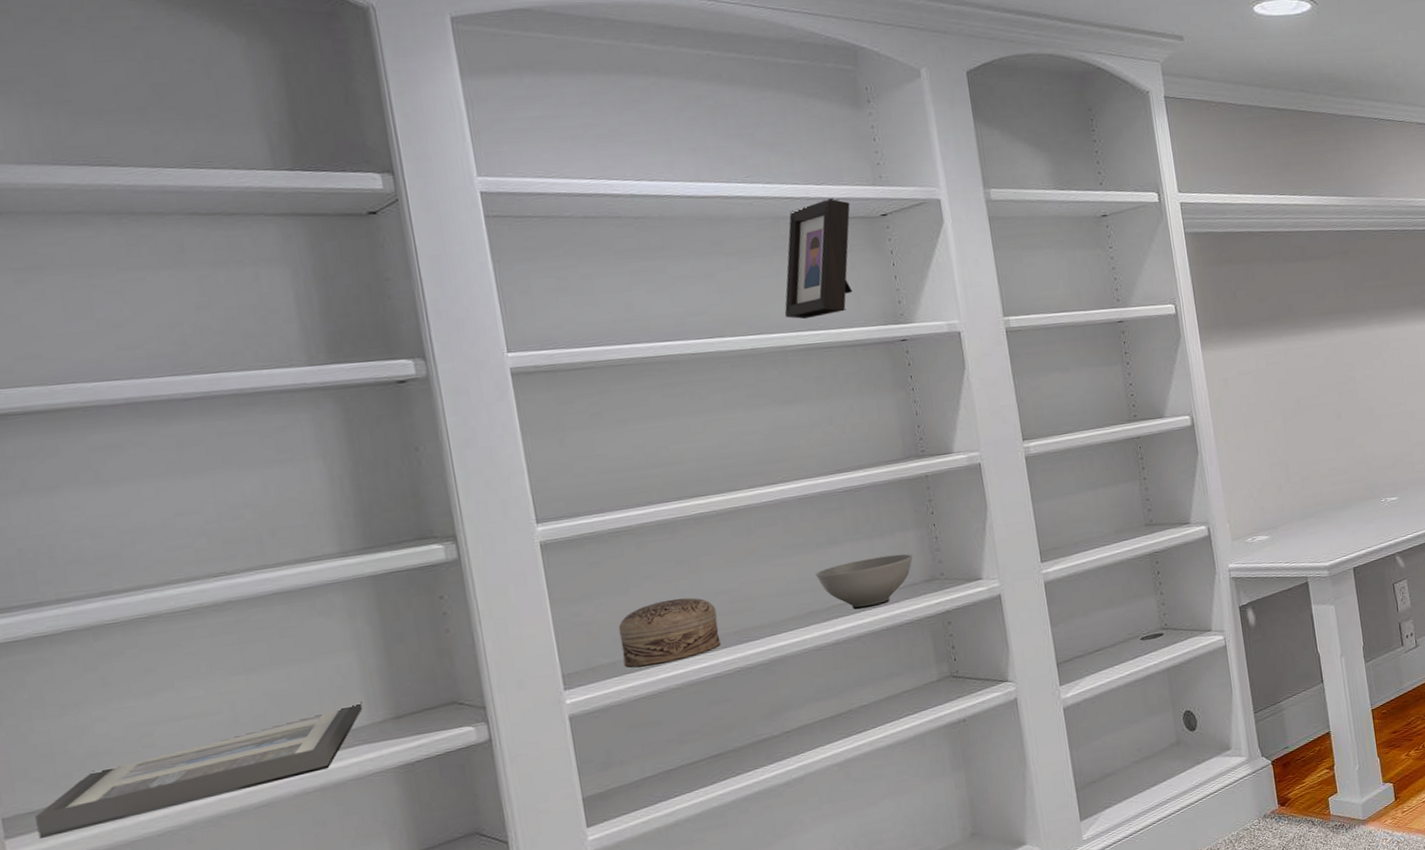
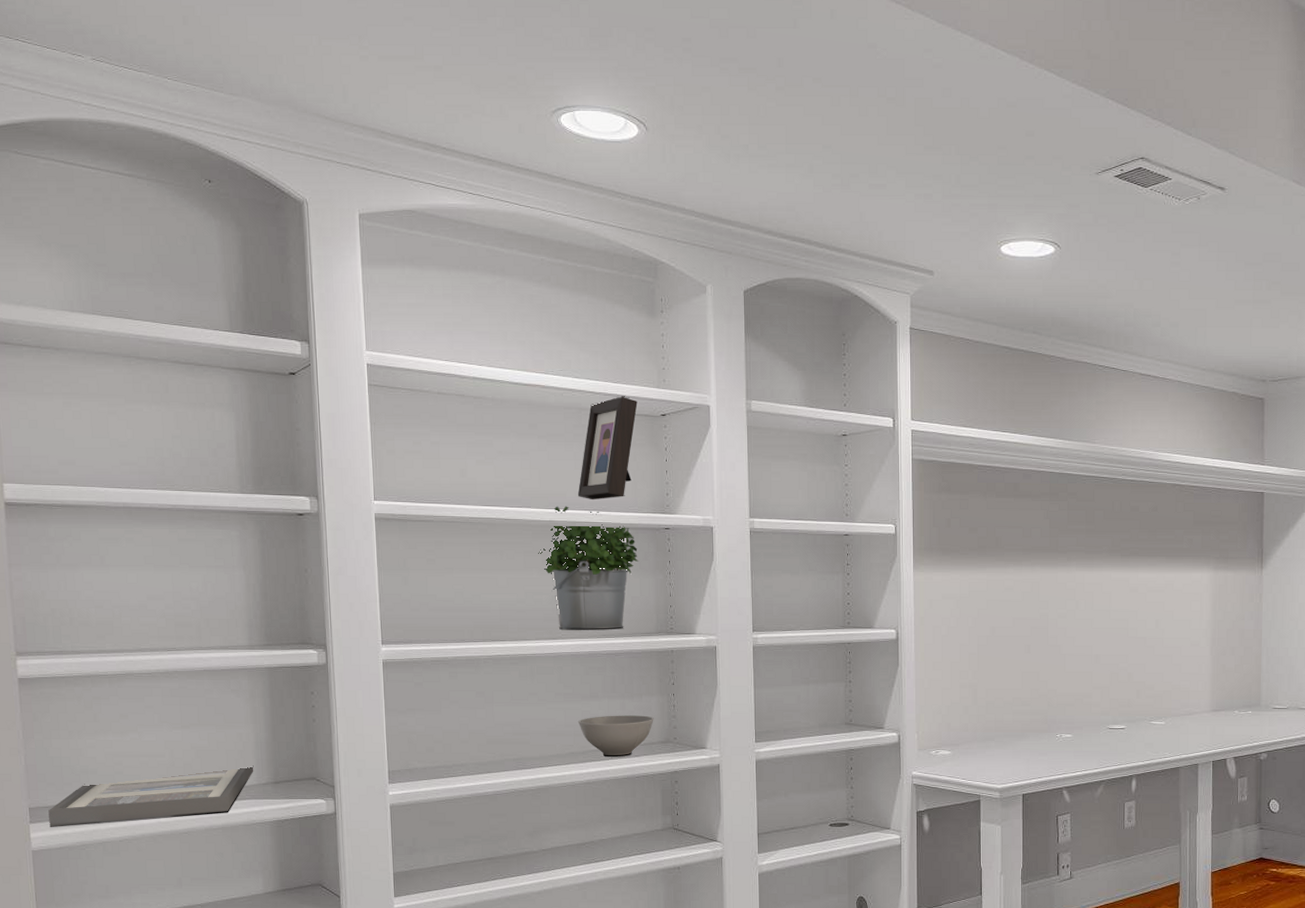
decorative box: present [618,598,721,668] -> none [431,723,503,776]
potted plant: none [740,329,873,472] -> present [538,506,639,630]

